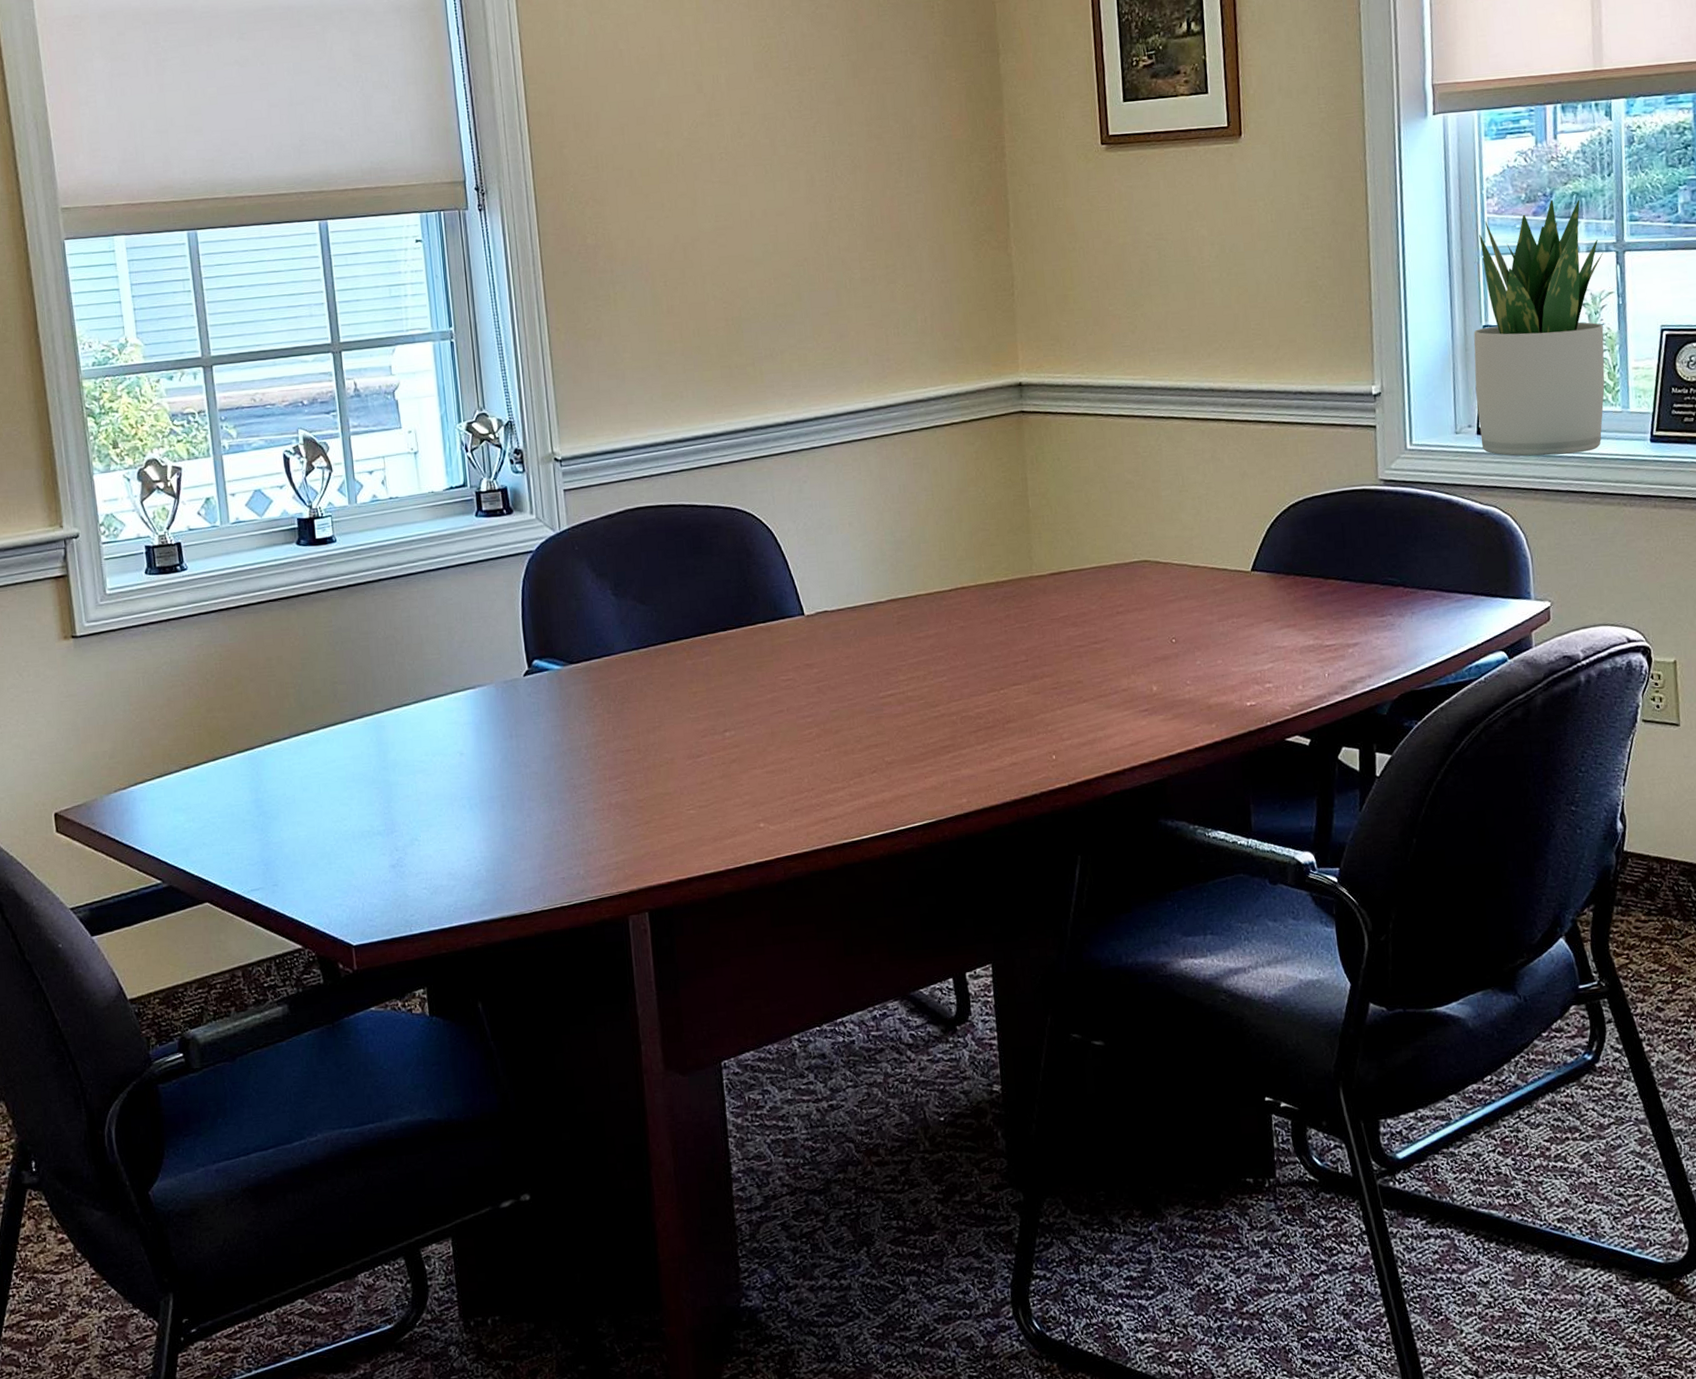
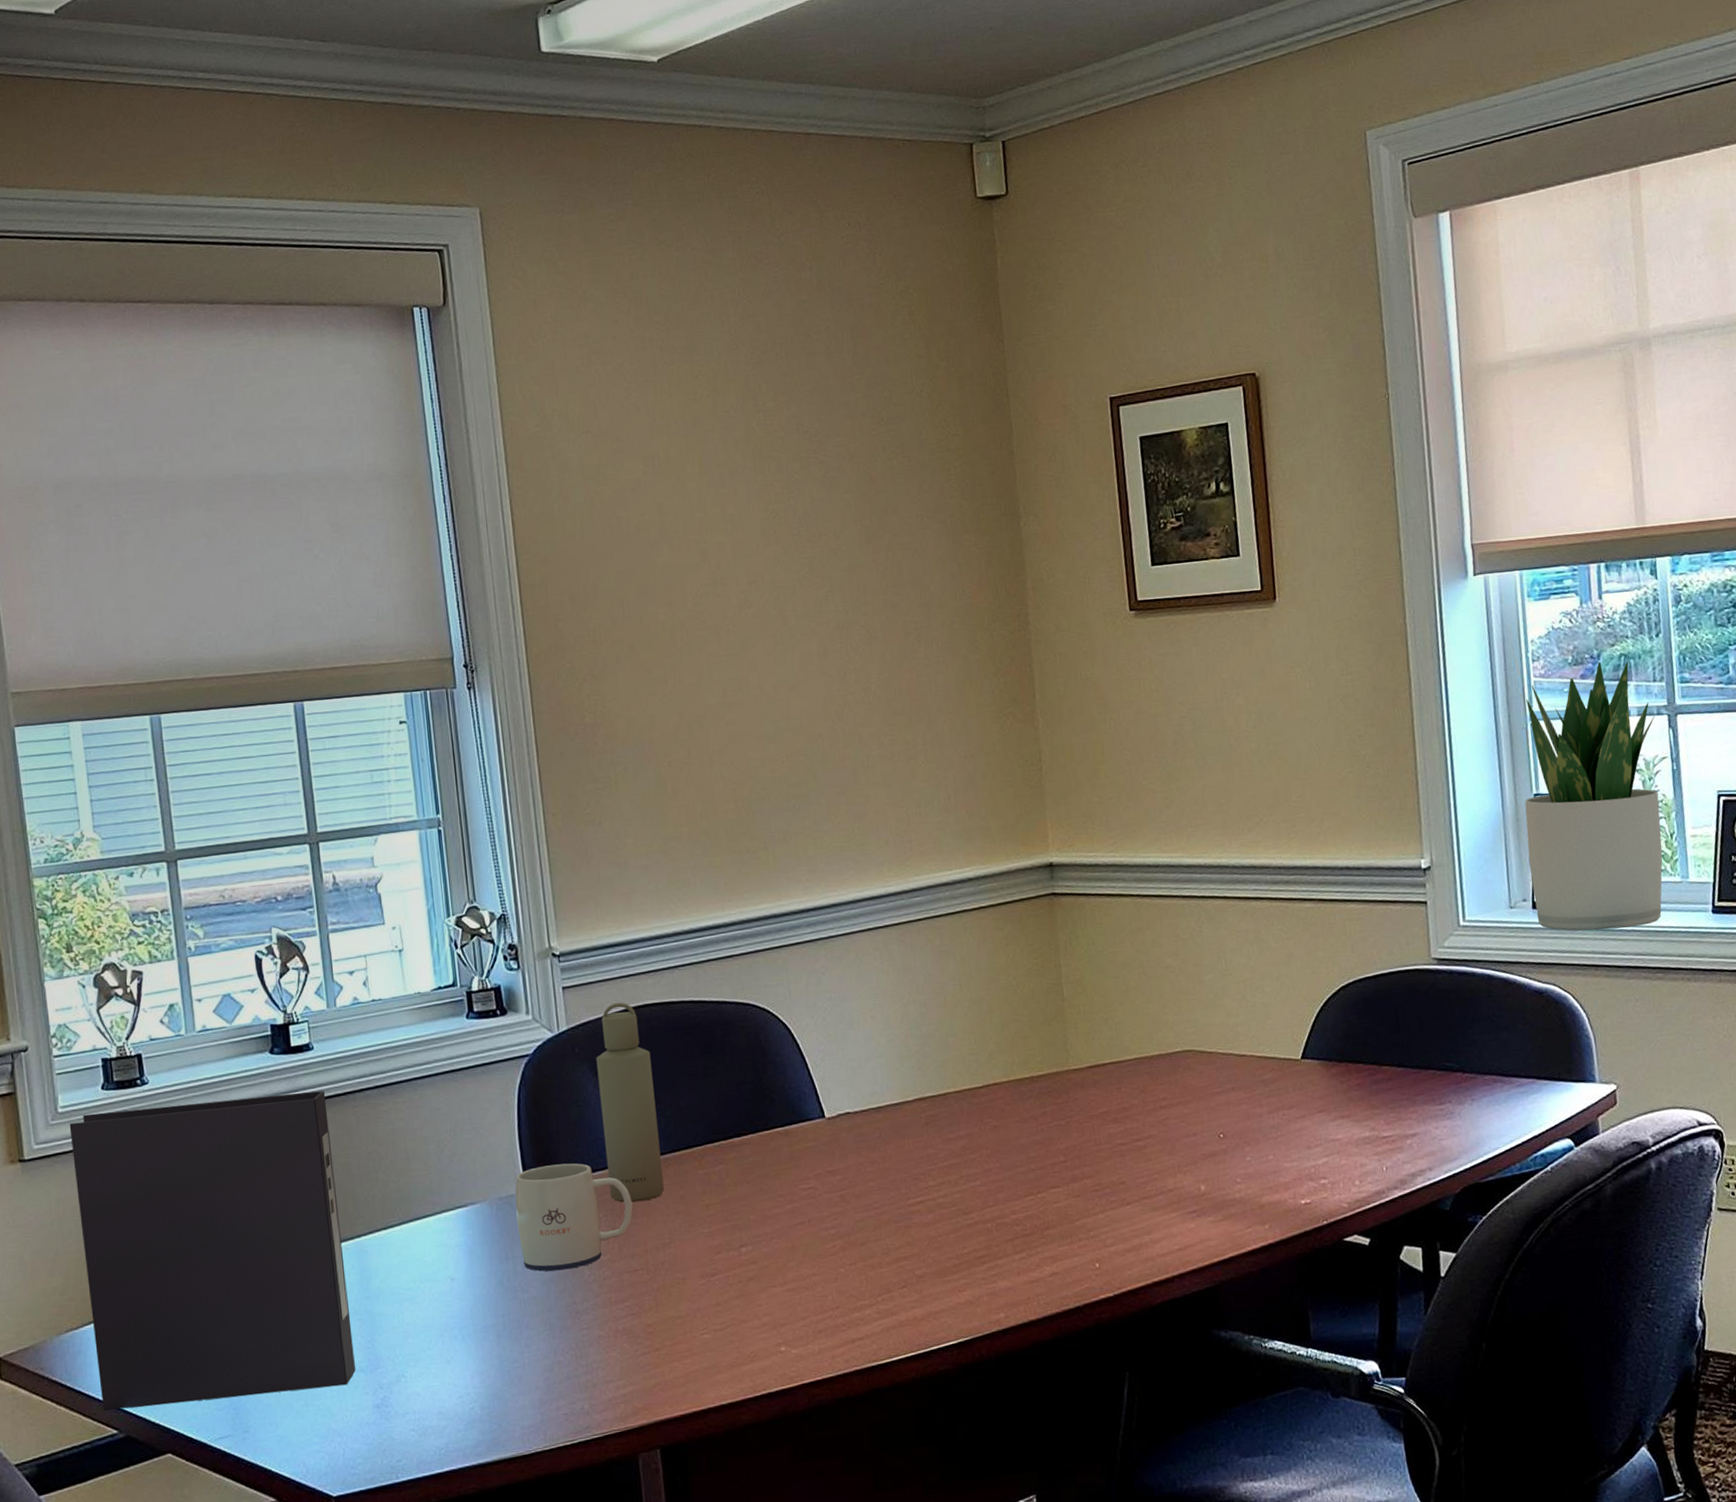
binder: none [116,580,374,863] -> present [69,1090,356,1411]
mug: none [519,651,627,749] -> present [515,1163,633,1272]
bottle: none [594,504,655,689] -> present [596,1002,665,1203]

